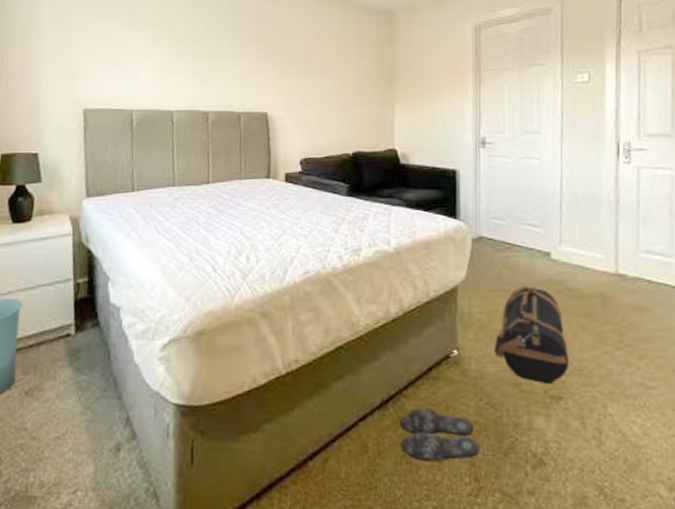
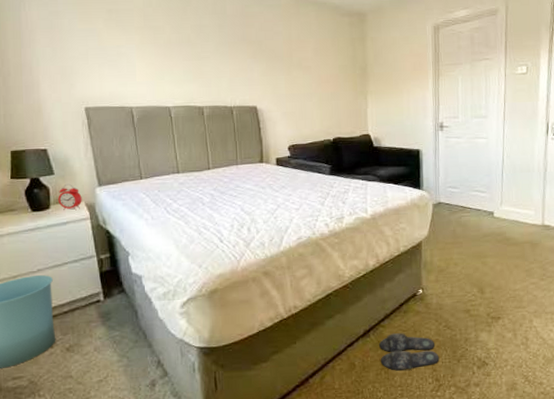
alarm clock: none [41,192,67,223] -> present [58,183,82,210]
duffel bag: present [494,285,569,383] -> none [450,237,506,309]

